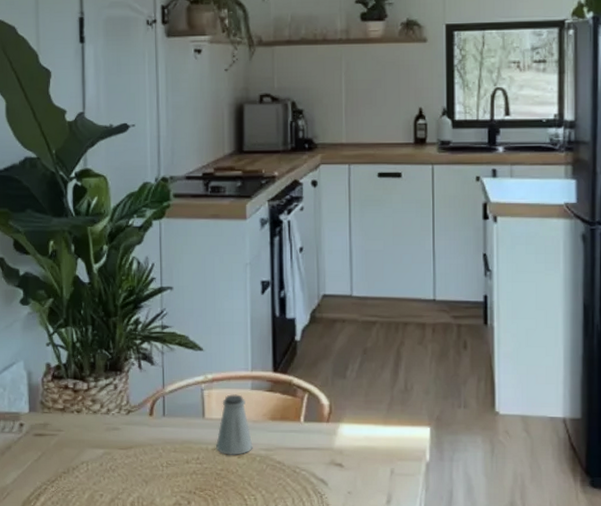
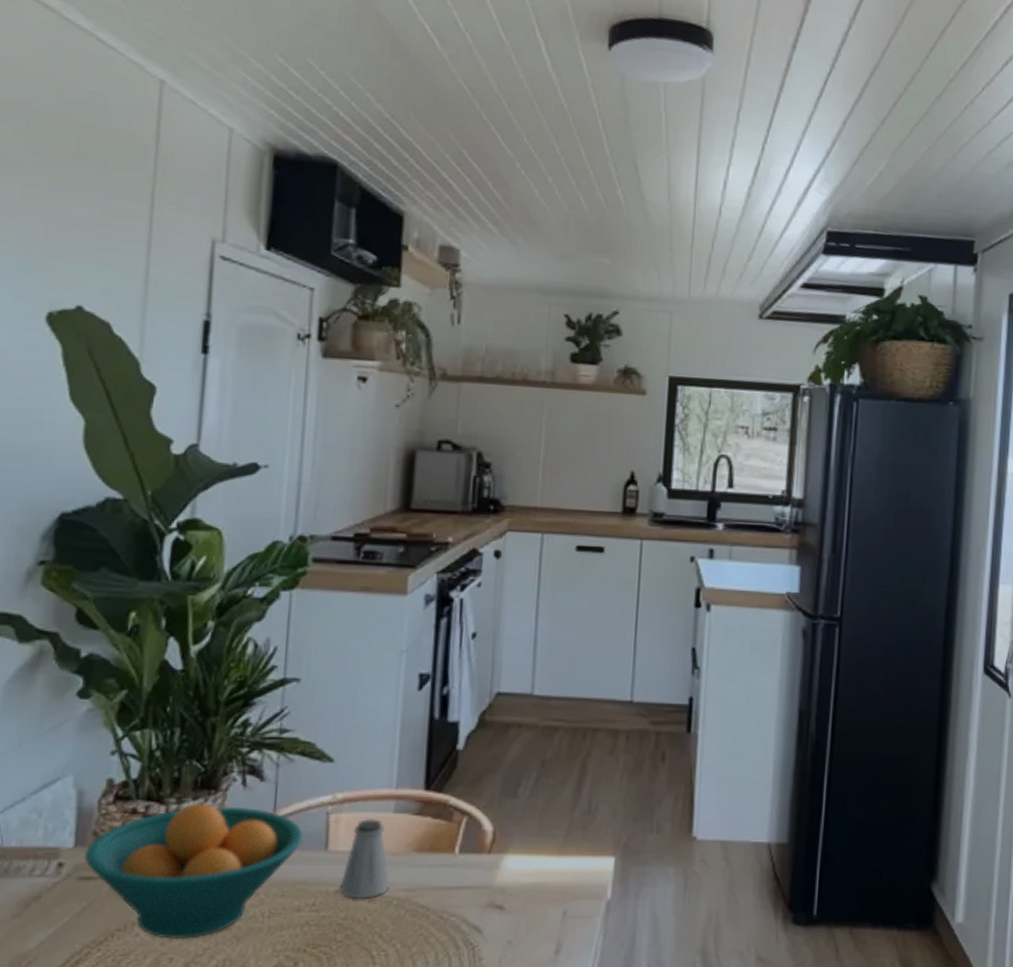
fruit bowl: none [36,381,187,481] -> present [84,803,304,939]

